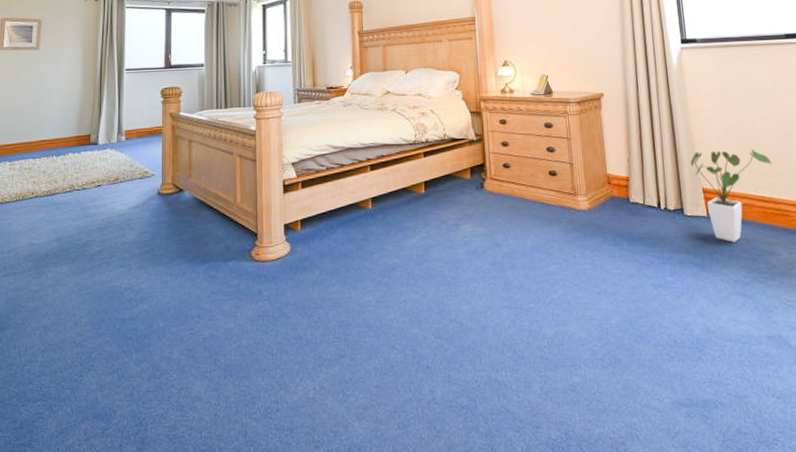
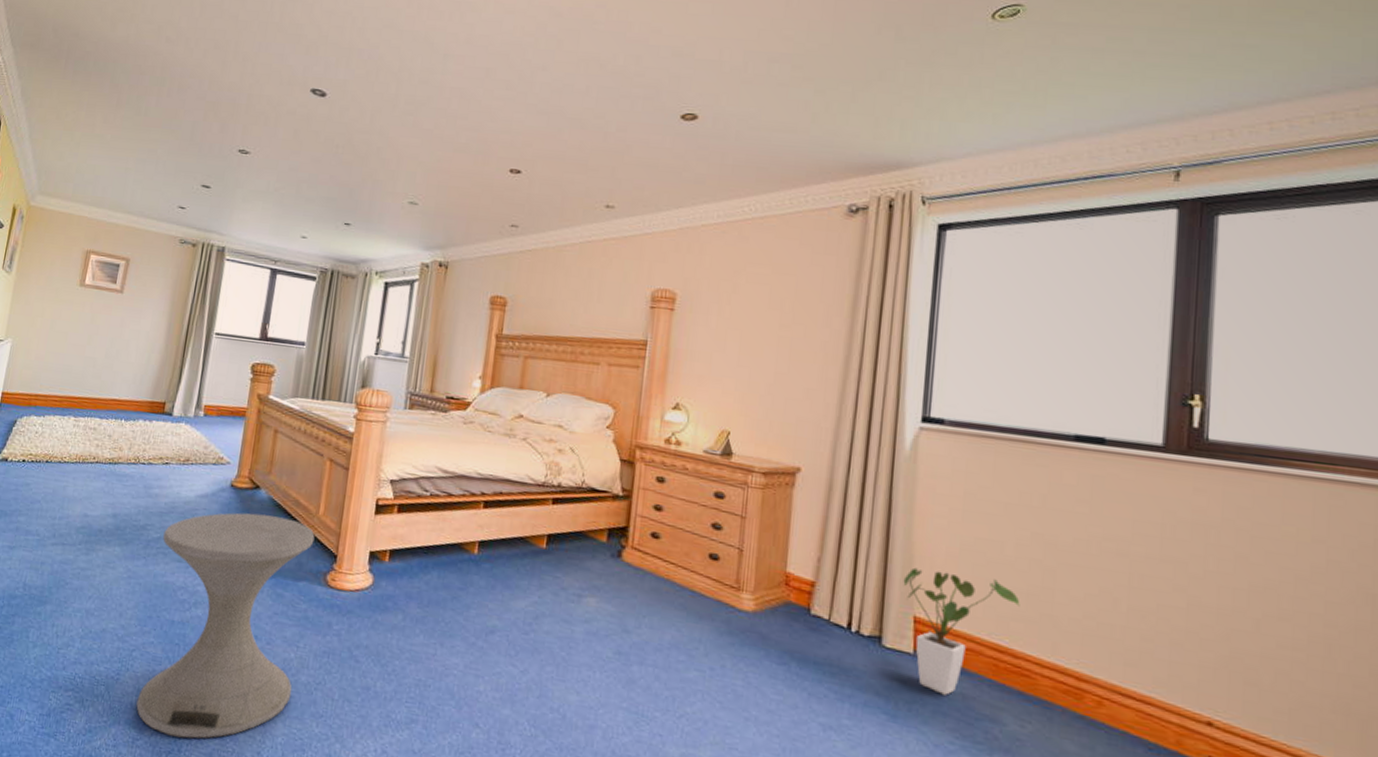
side table: none [101,211,237,419] -> present [136,513,315,739]

